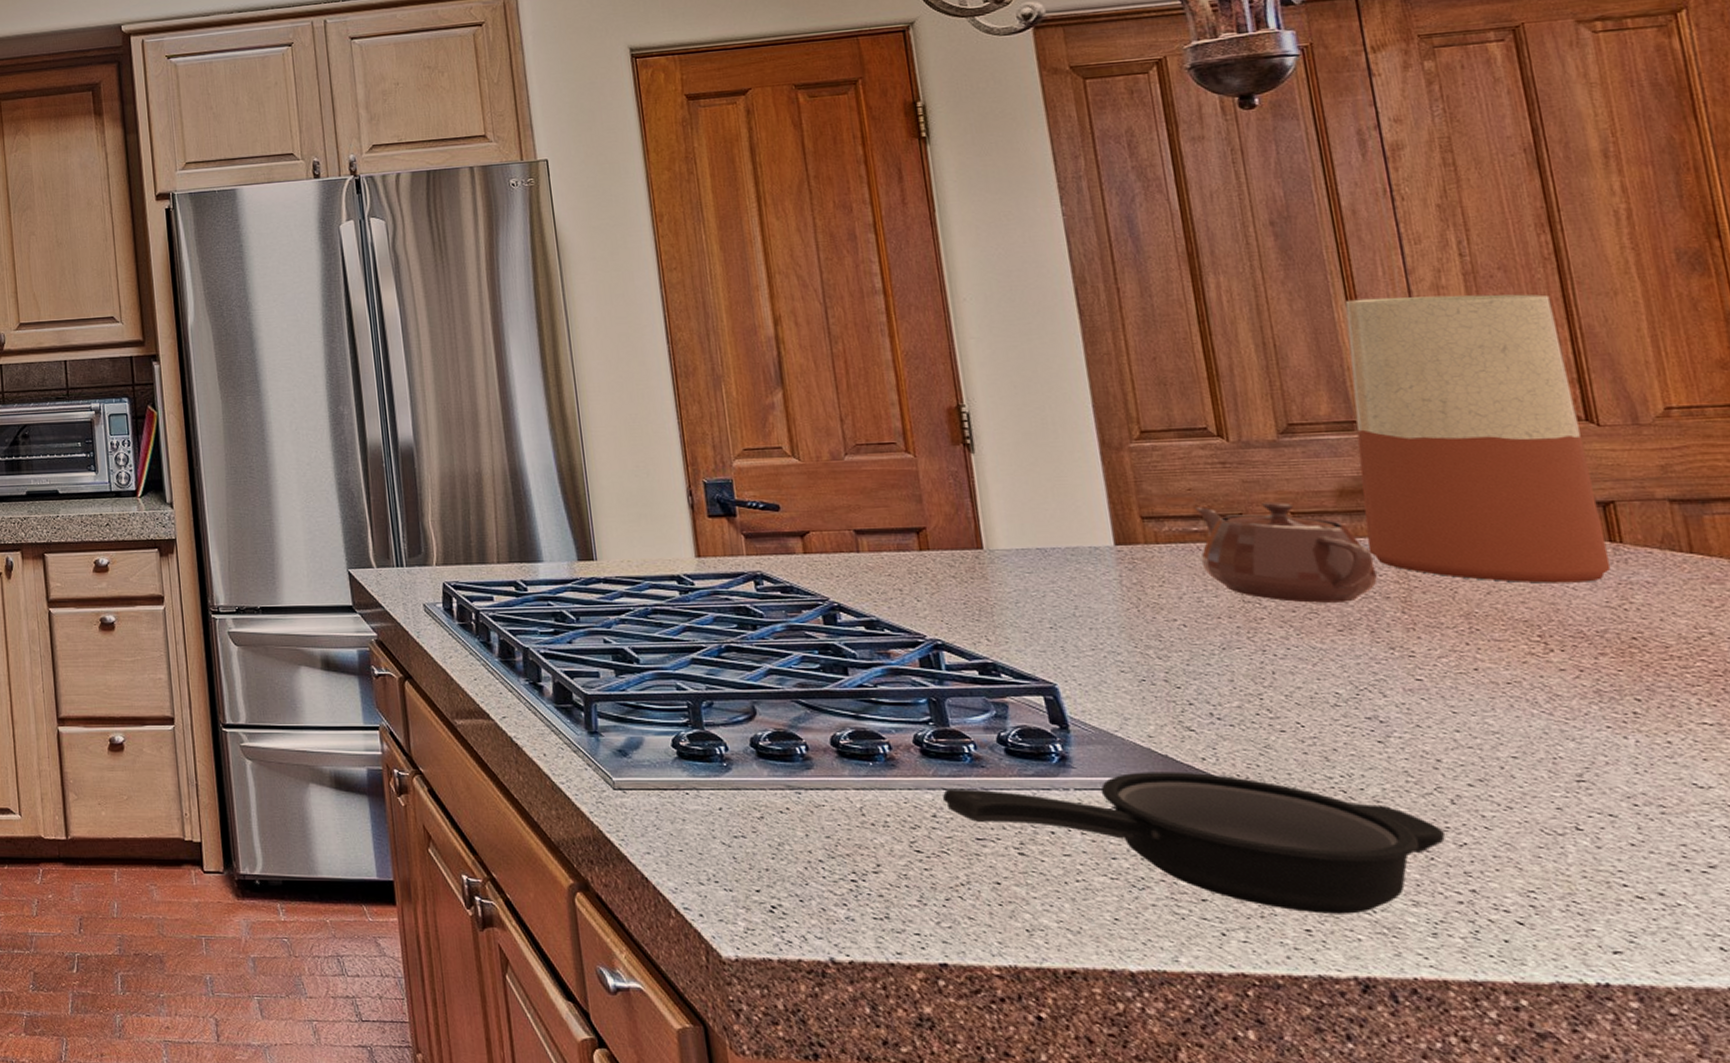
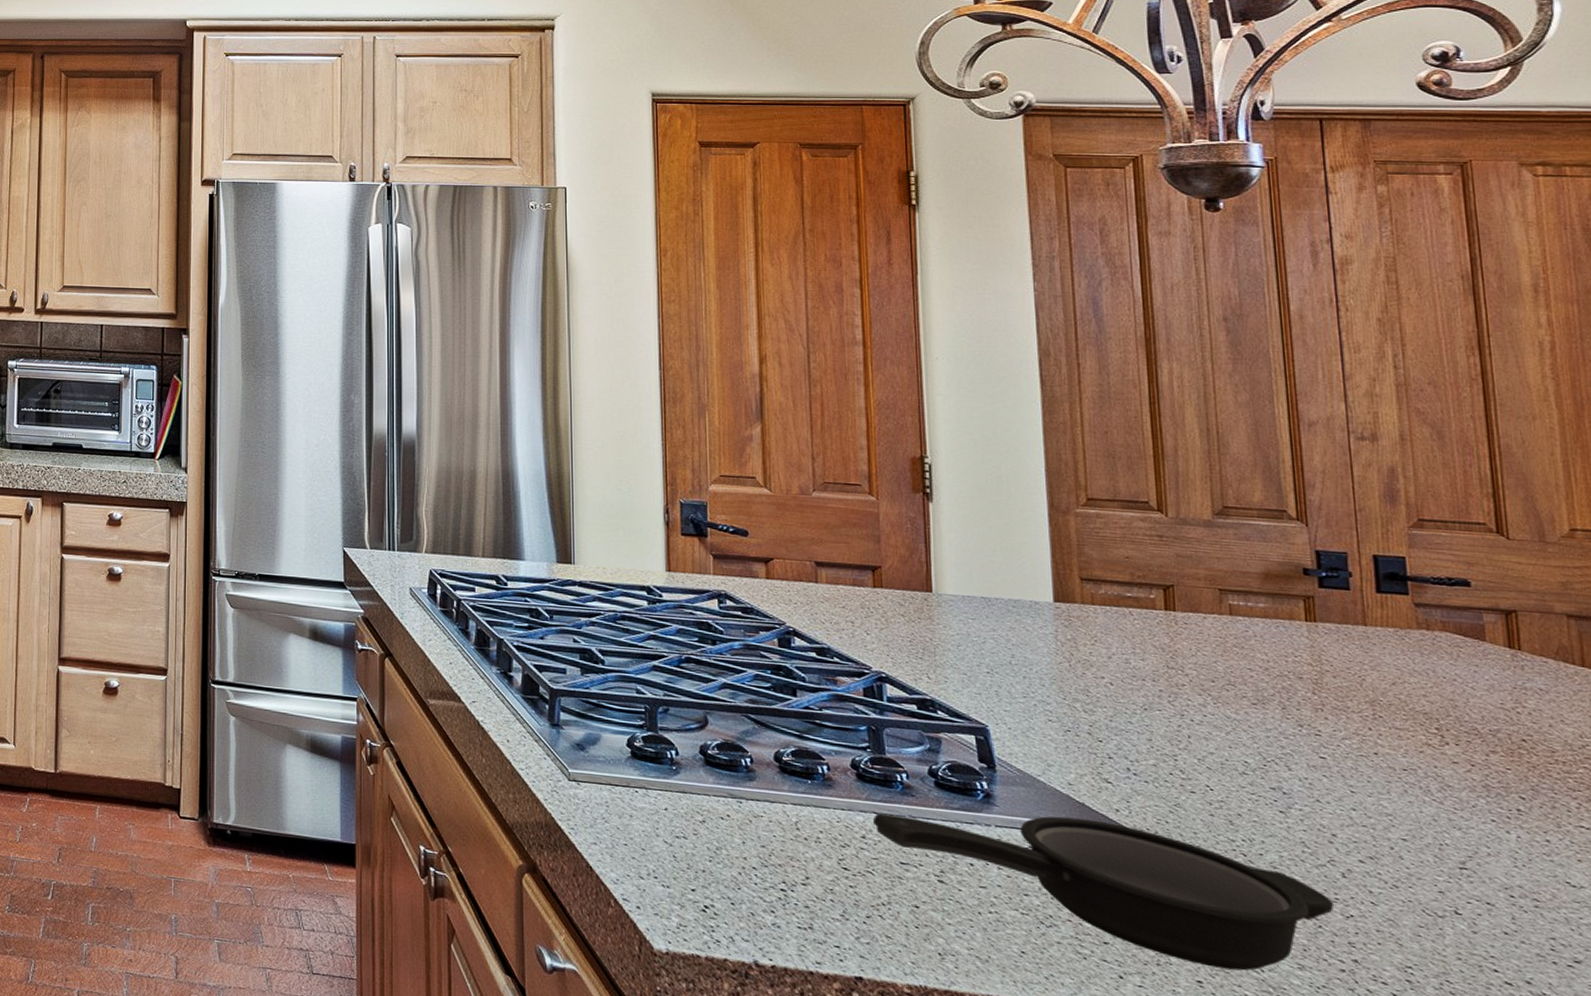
teapot: present [1194,501,1377,603] -> none [1130,574,1292,678]
vase: present [1345,294,1611,583] -> none [1285,397,1509,684]

